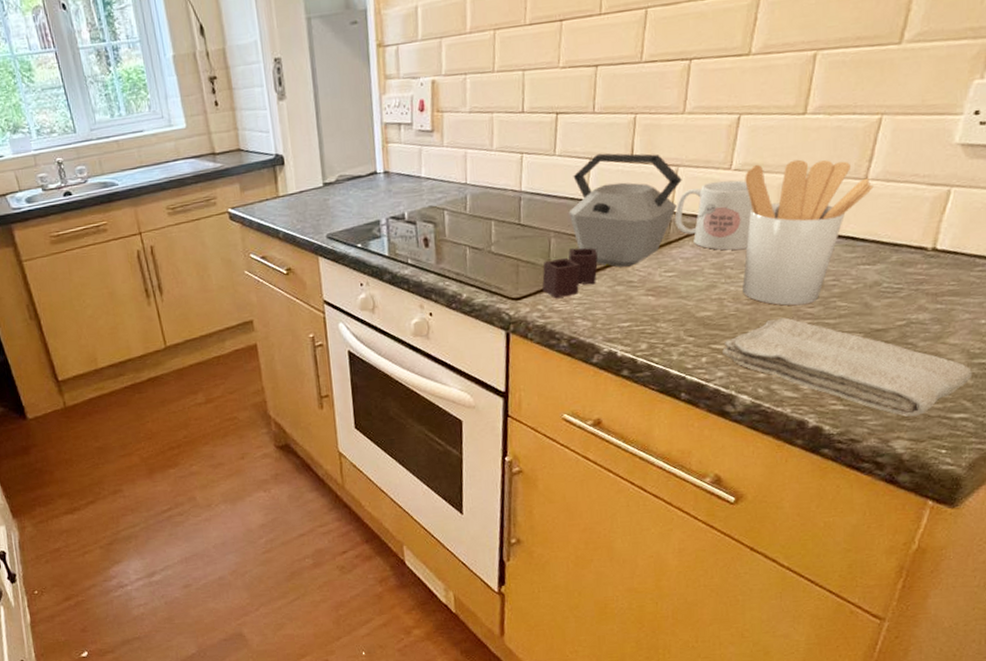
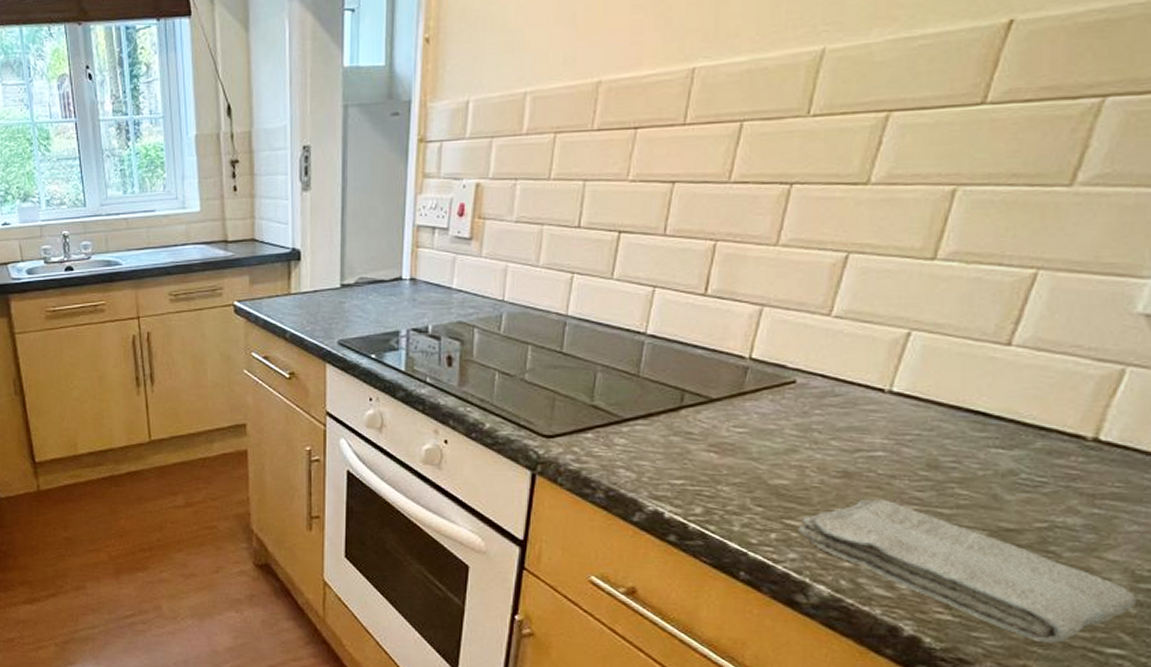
kettle: present [542,153,682,298] -> none [581,282,767,441]
mug: present [675,180,753,250] -> none [754,328,855,411]
utensil holder: present [743,159,874,306] -> none [832,312,1018,487]

